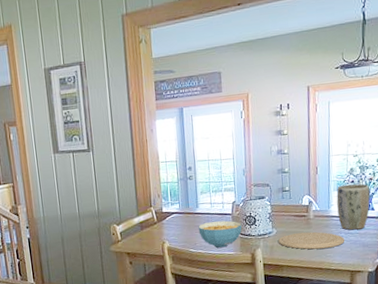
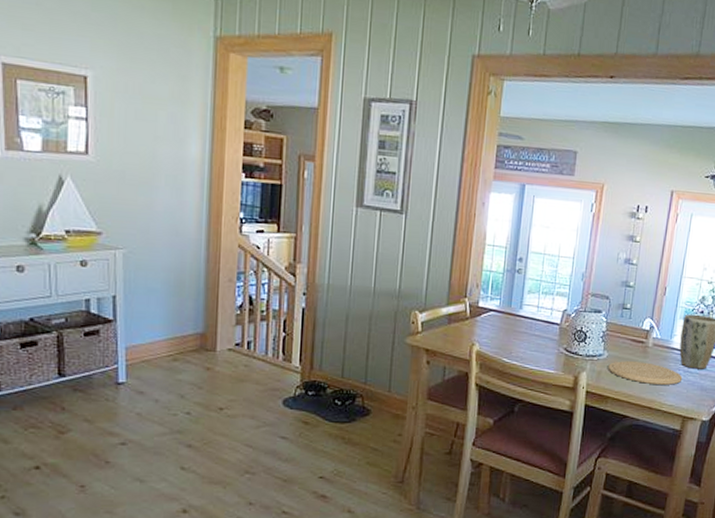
cereal bowl: present [198,220,242,248] -> none [517,329,570,363]

